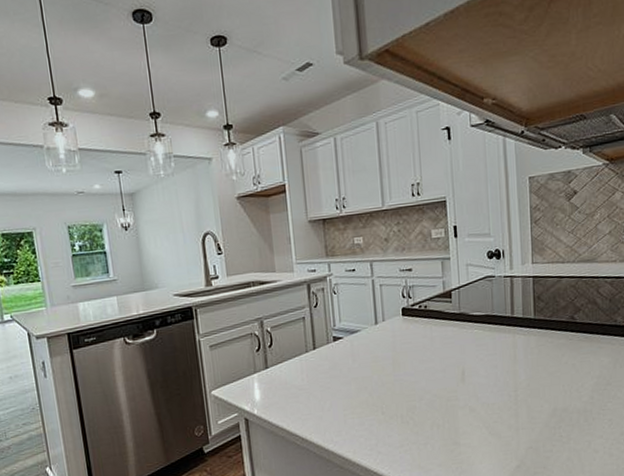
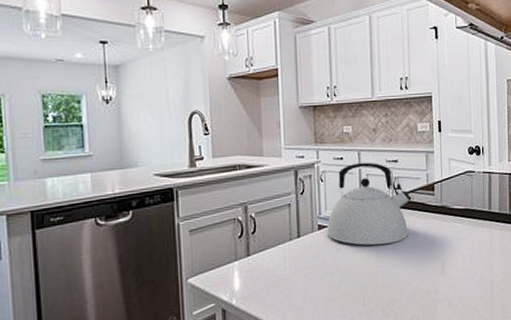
kettle: none [342,272,427,355] -> present [327,162,411,246]

